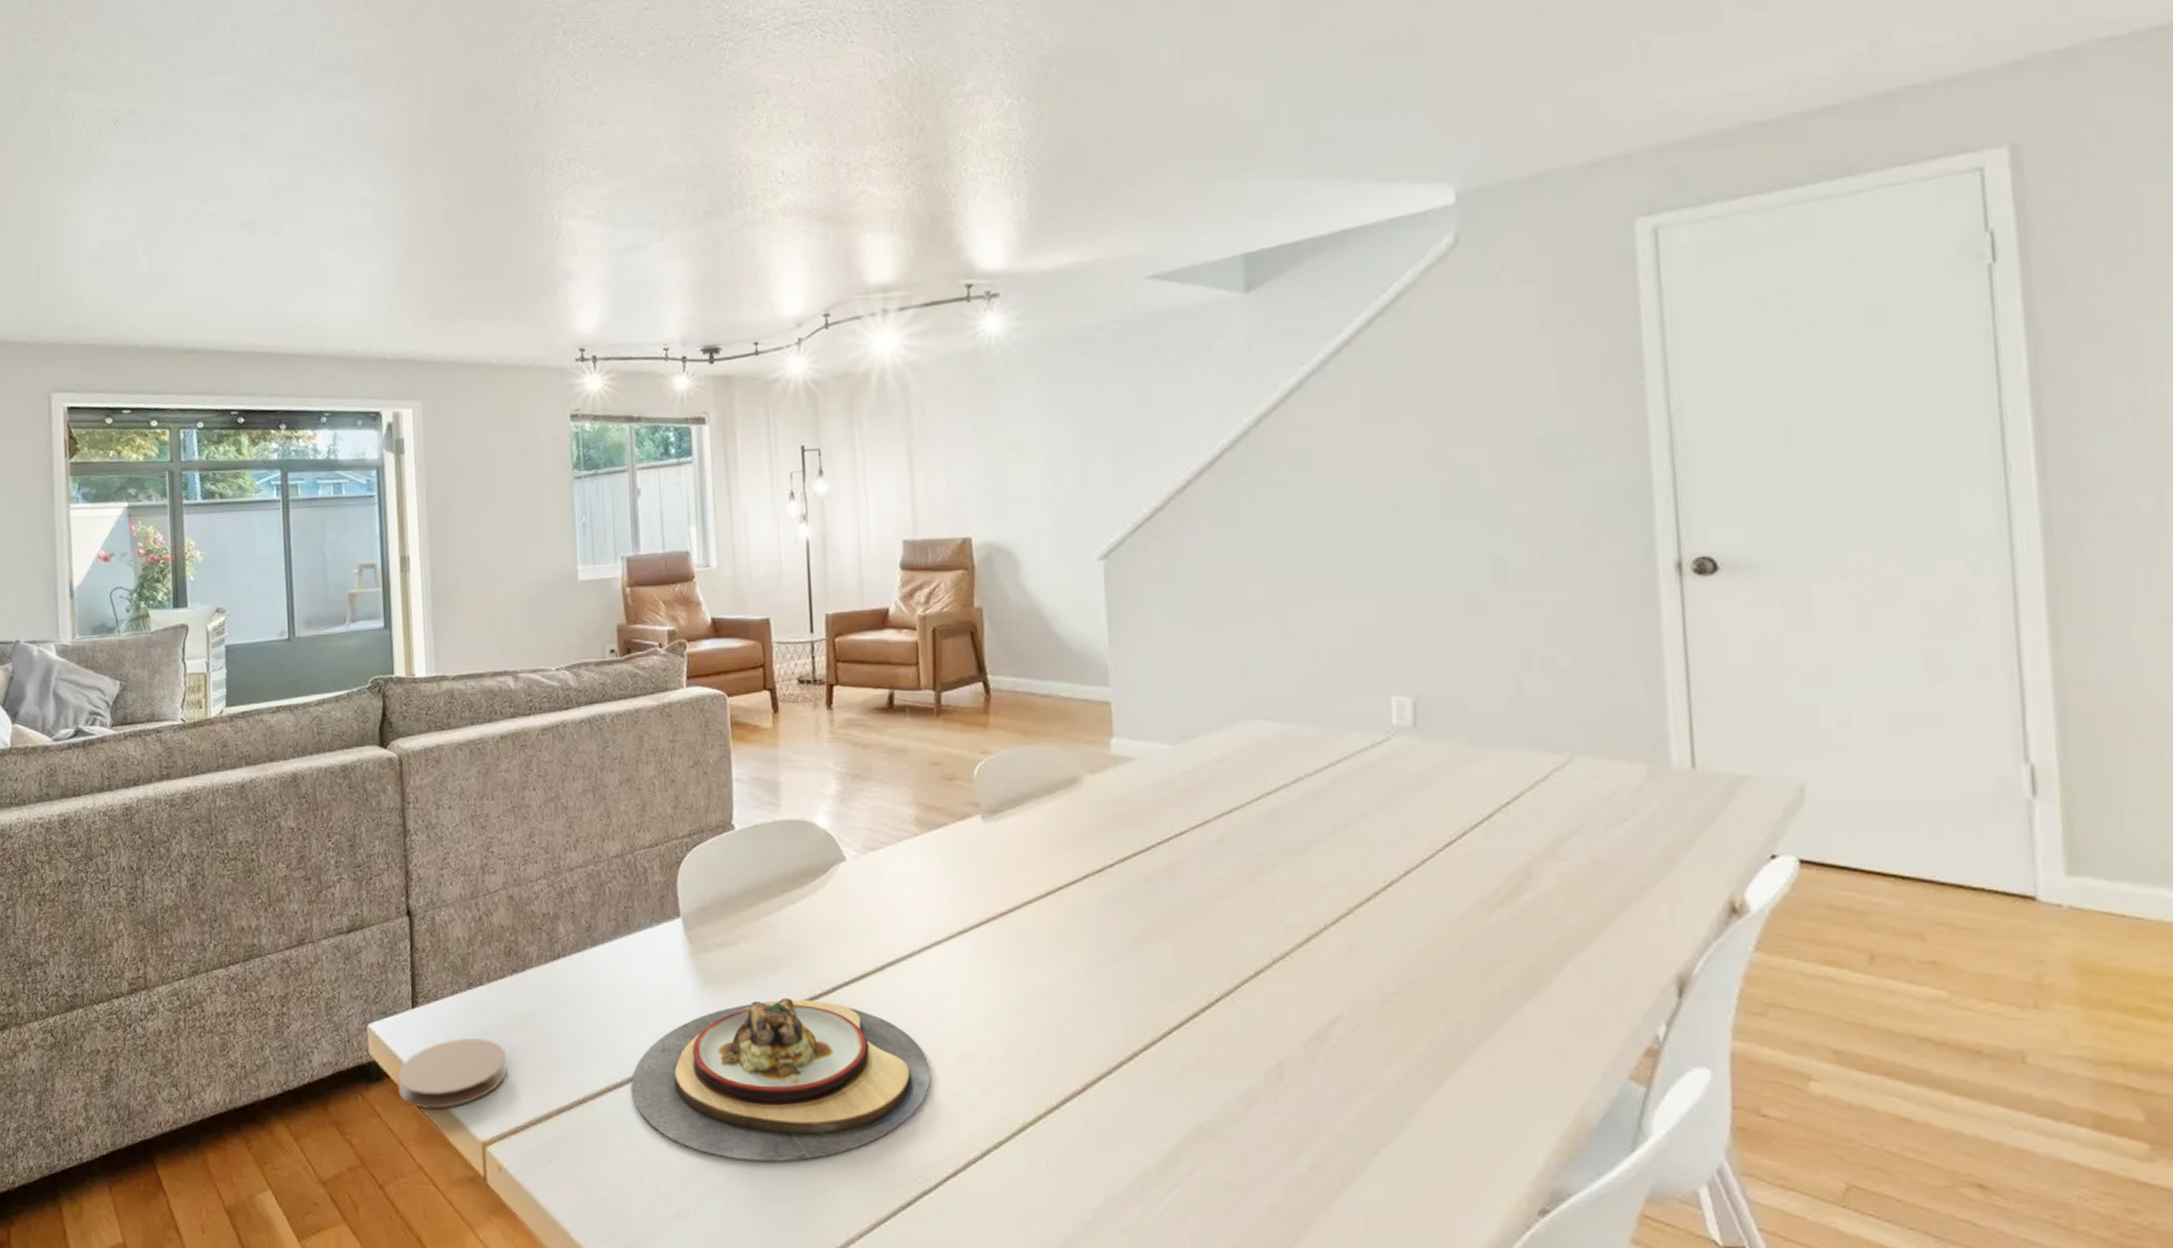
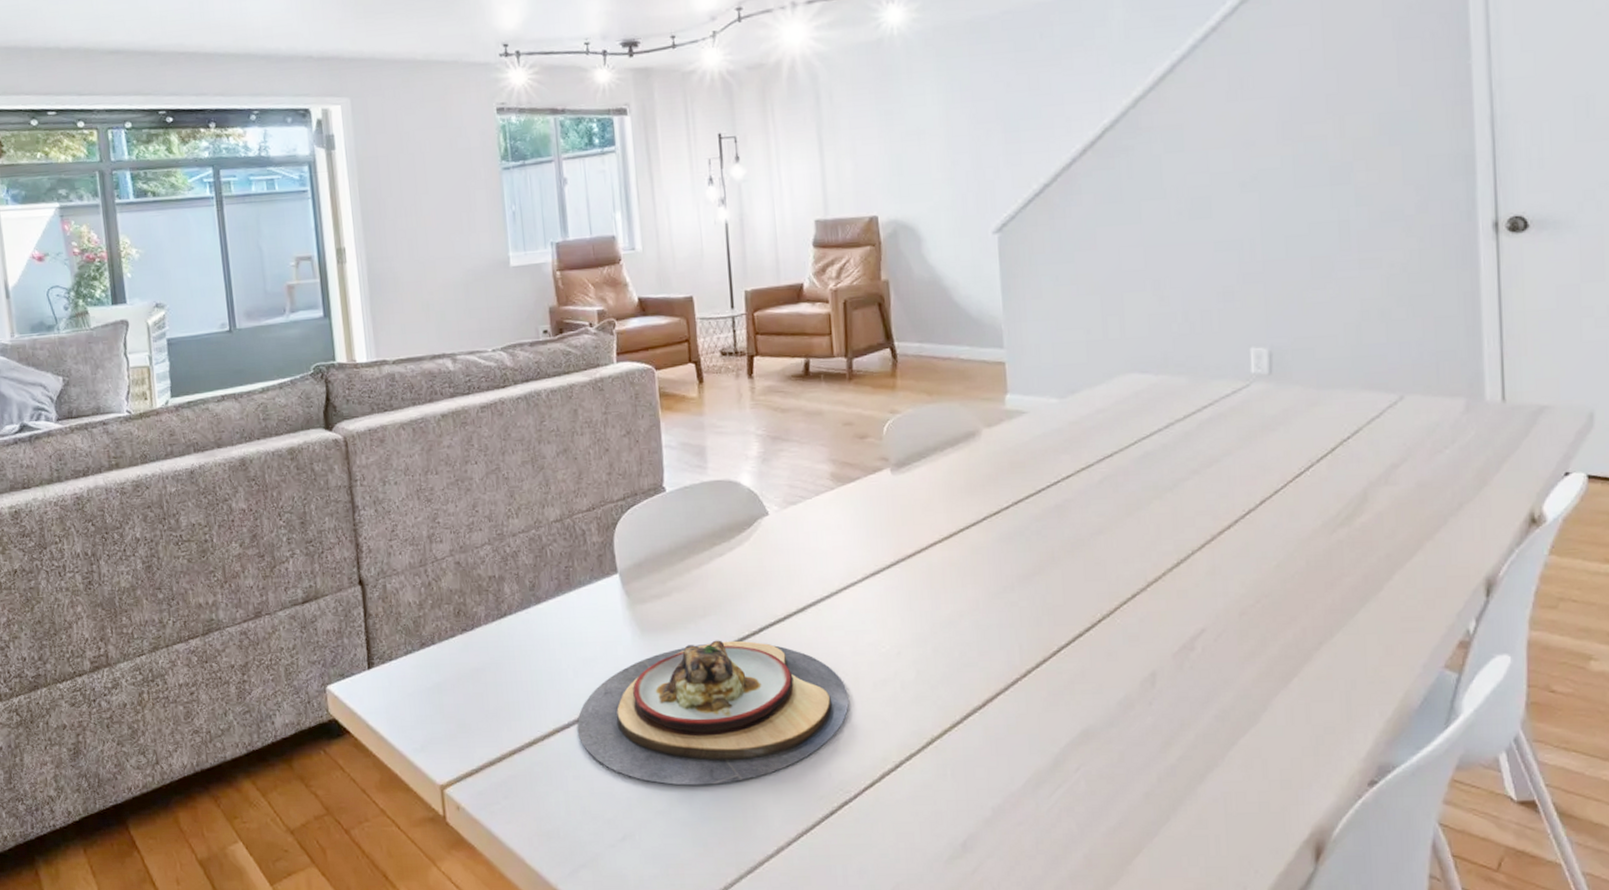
coaster: present [398,1037,507,1109] -> none [358,692,461,759]

